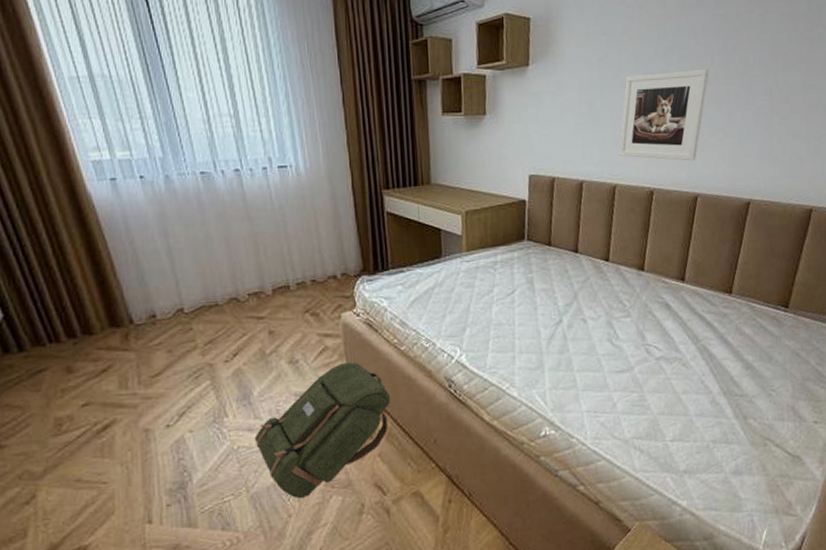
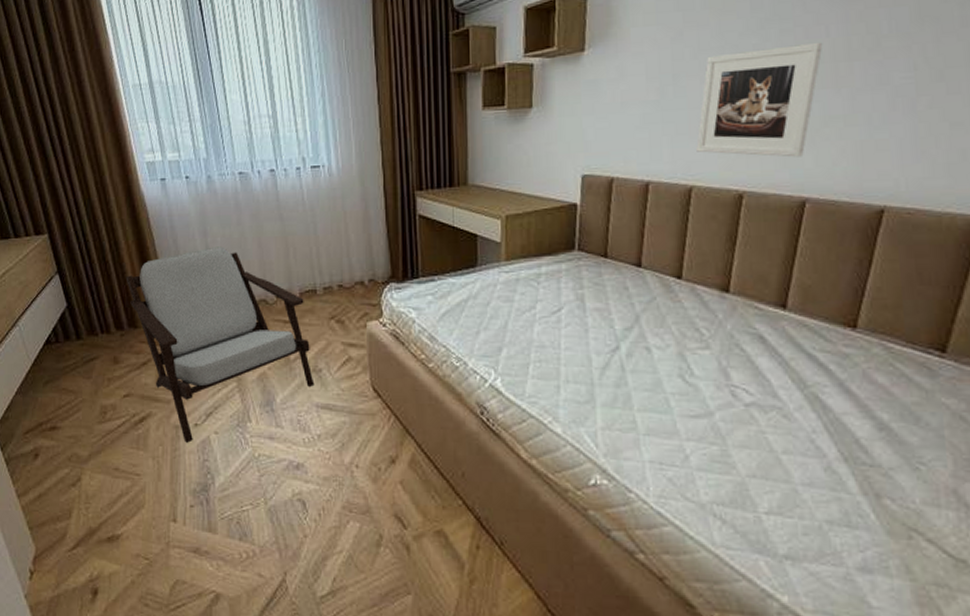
armchair: none [75,247,292,445] -> present [125,246,315,443]
backpack: present [254,362,391,499] -> none [275,375,416,519]

